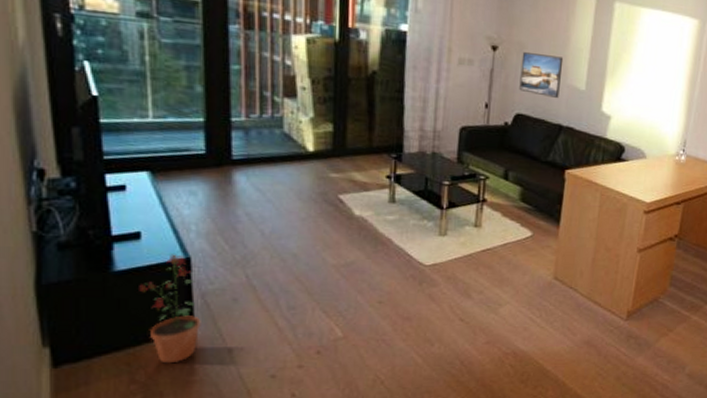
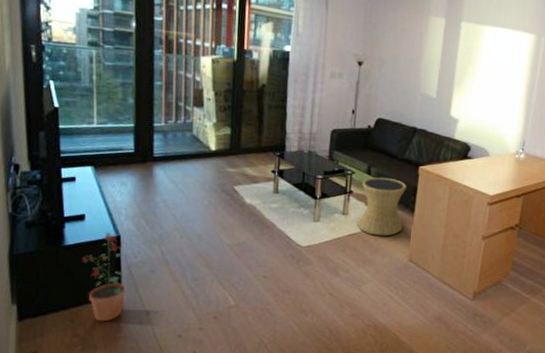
side table: none [493,182,550,251] -> present [358,177,406,236]
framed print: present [519,51,564,99] -> none [380,65,418,106]

